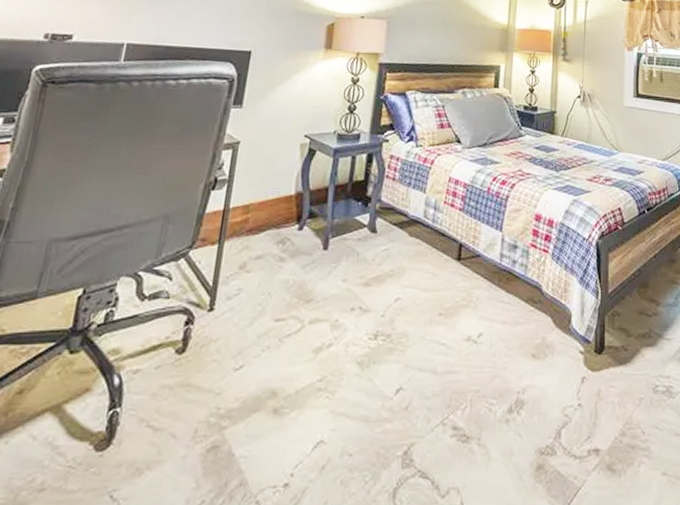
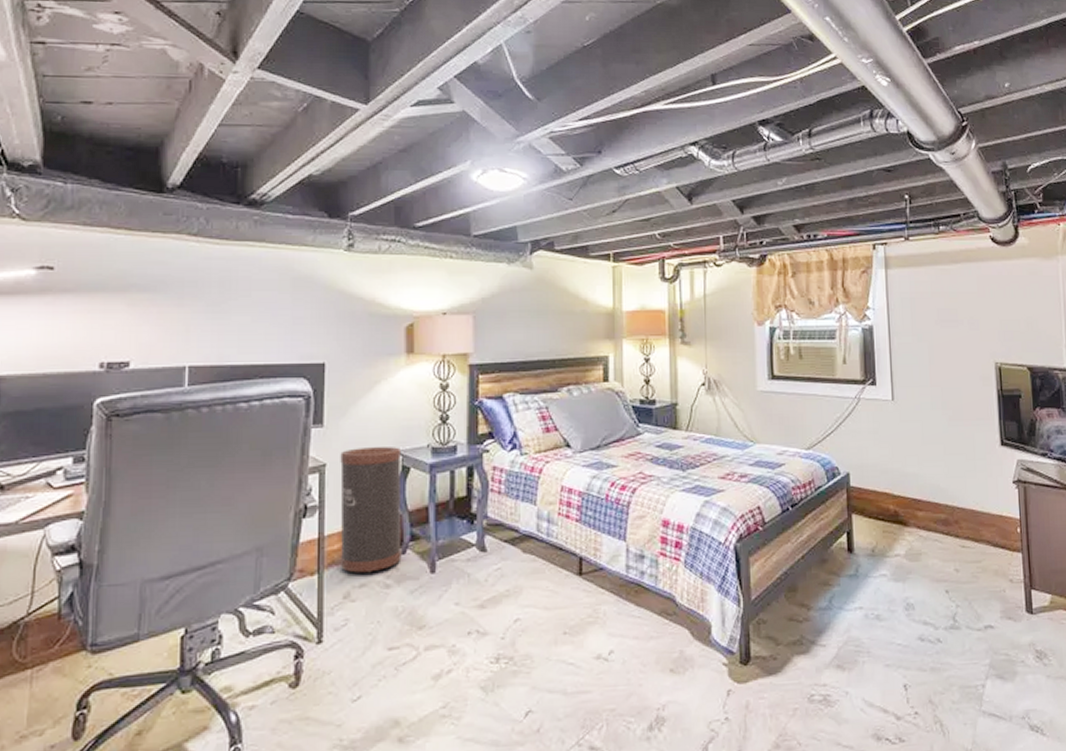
trash can: none [241,129,309,247] -> present [340,447,402,574]

